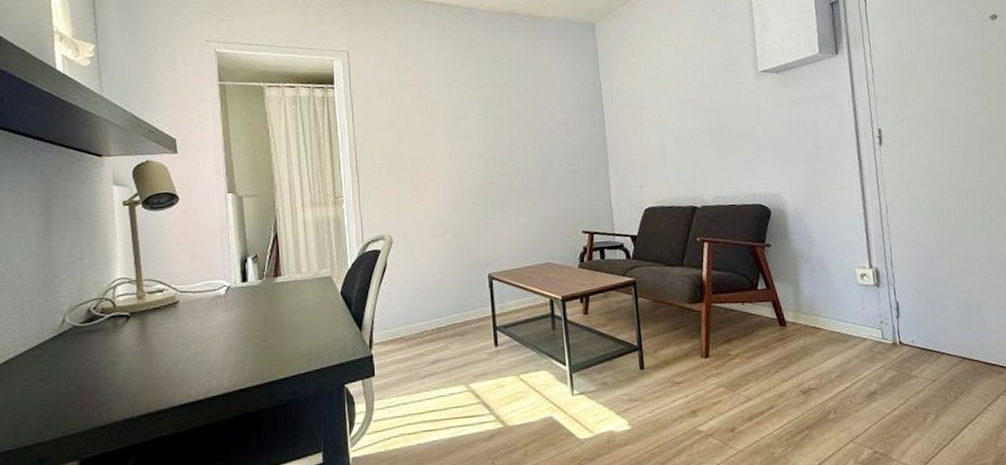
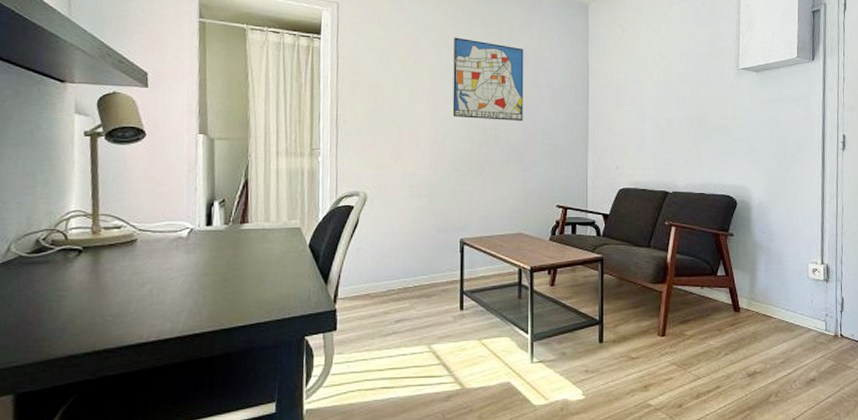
wall art: none [463,72,540,152] -> present [452,37,524,121]

